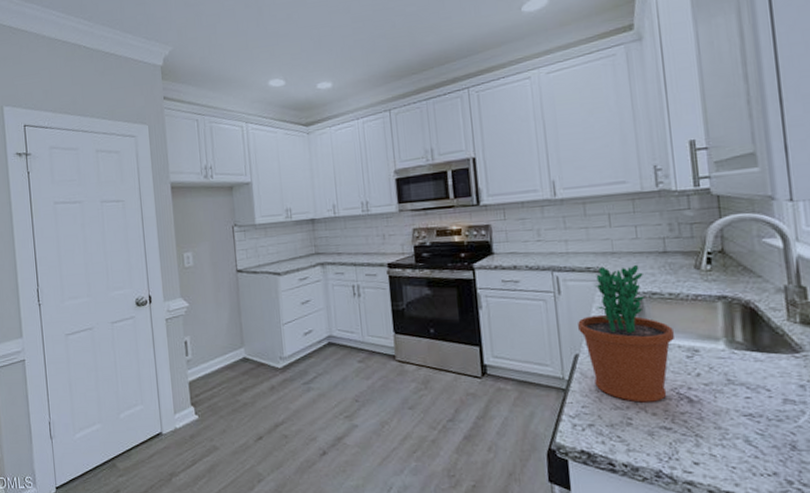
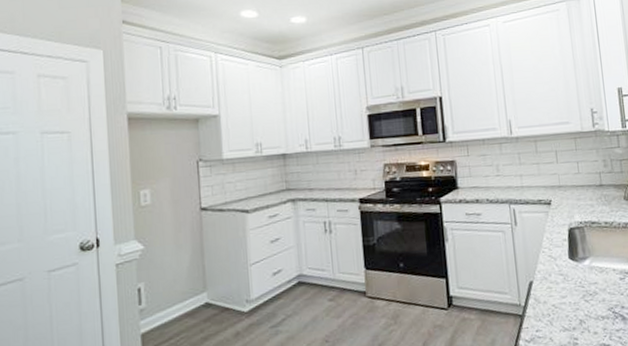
flower pot: present [578,265,674,403] -> none [532,197,610,323]

